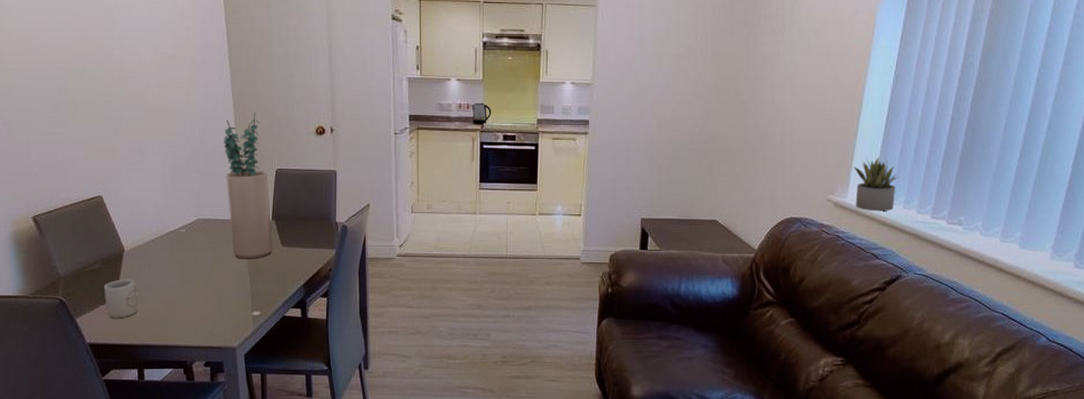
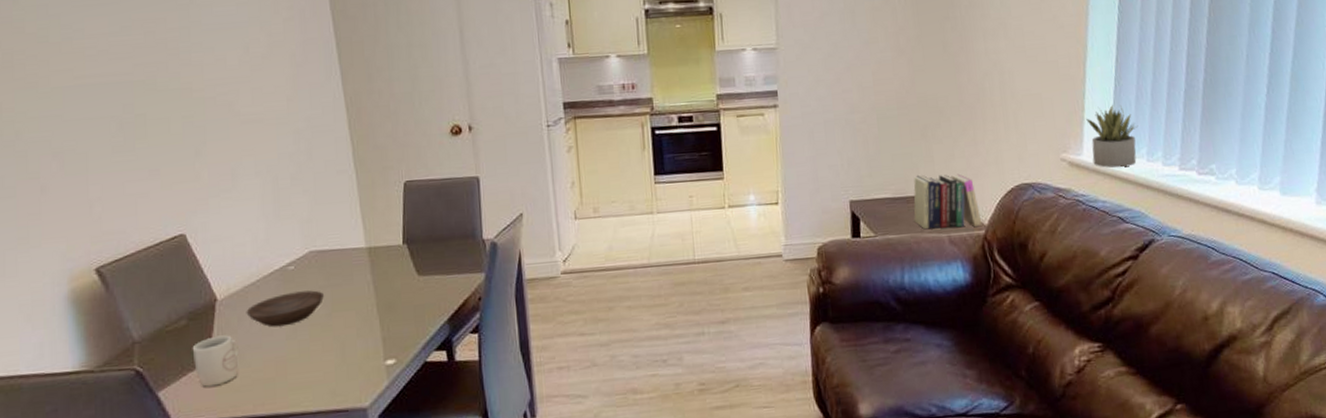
bowl: none [146,250,208,277] -> present [246,290,325,328]
vase: present [224,112,273,259] -> none [336,114,406,296]
kettle: present [471,102,492,124] -> none [637,80,662,107]
books: none [694,202,753,251] -> present [913,173,983,230]

